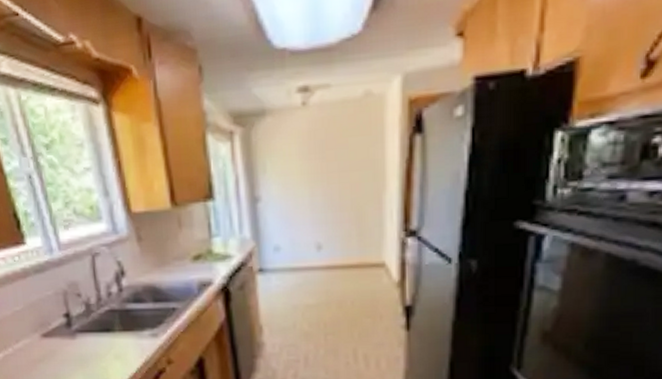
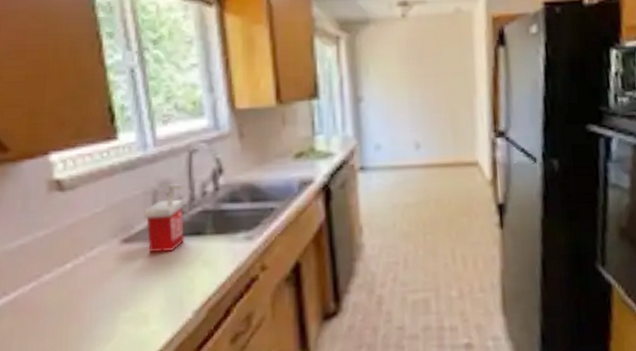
soap dispenser: none [57,284,97,347] -> present [143,183,186,253]

